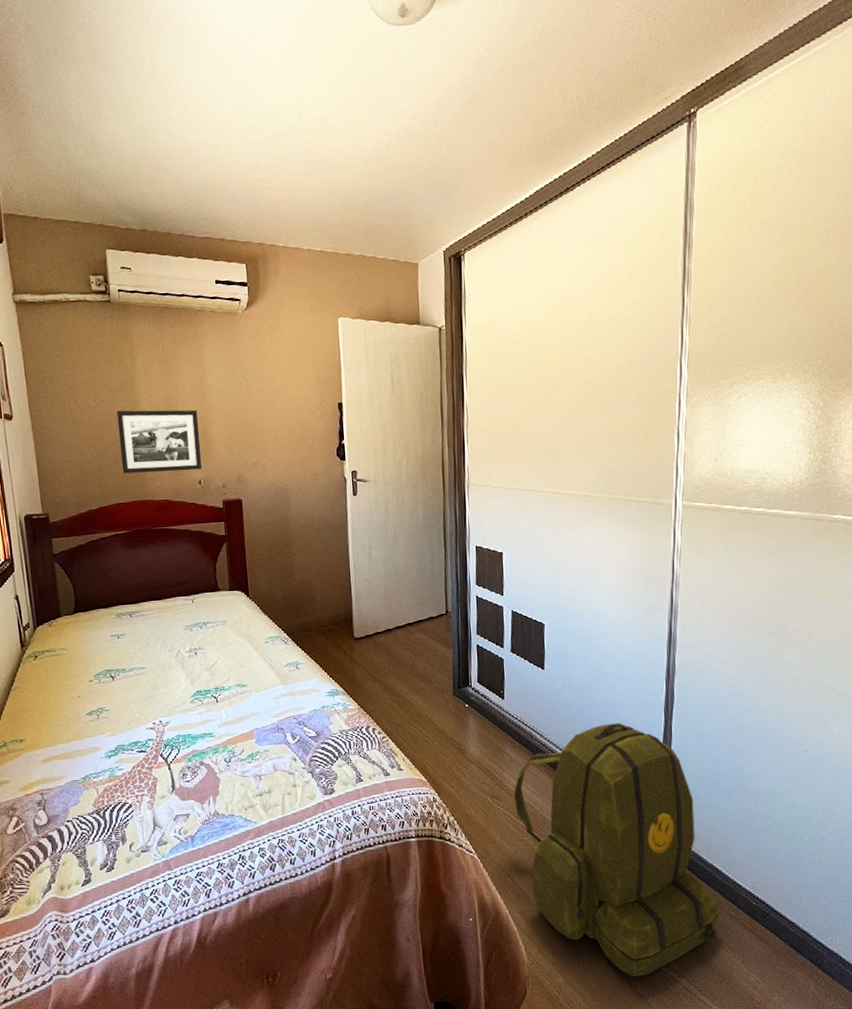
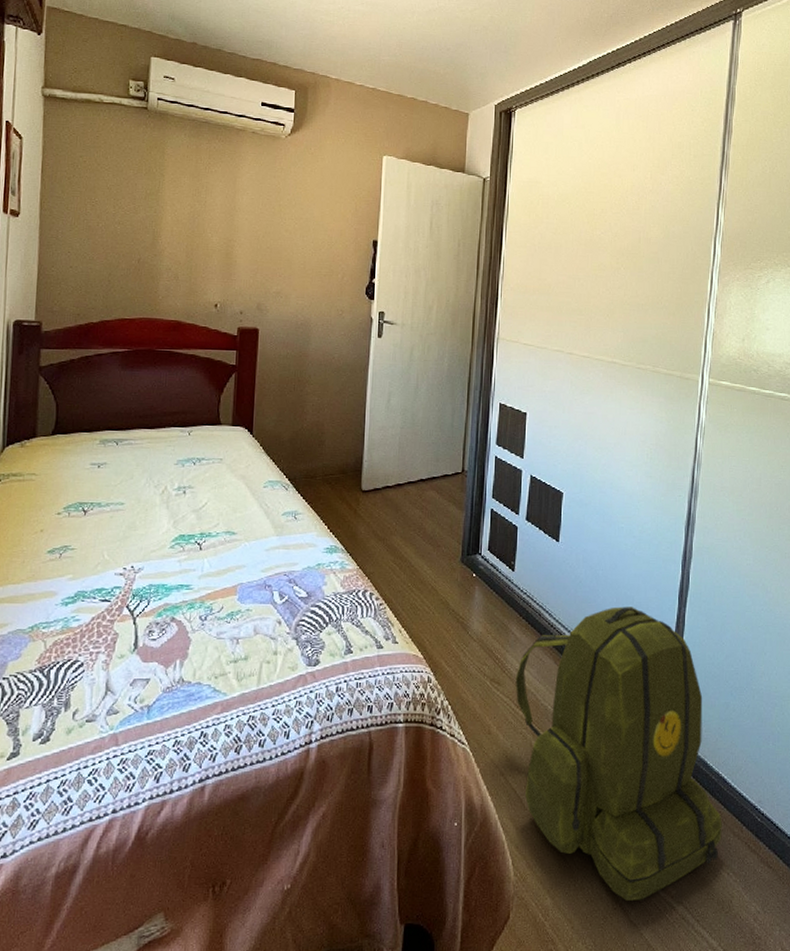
picture frame: present [116,409,202,474] -> none [132,220,224,293]

